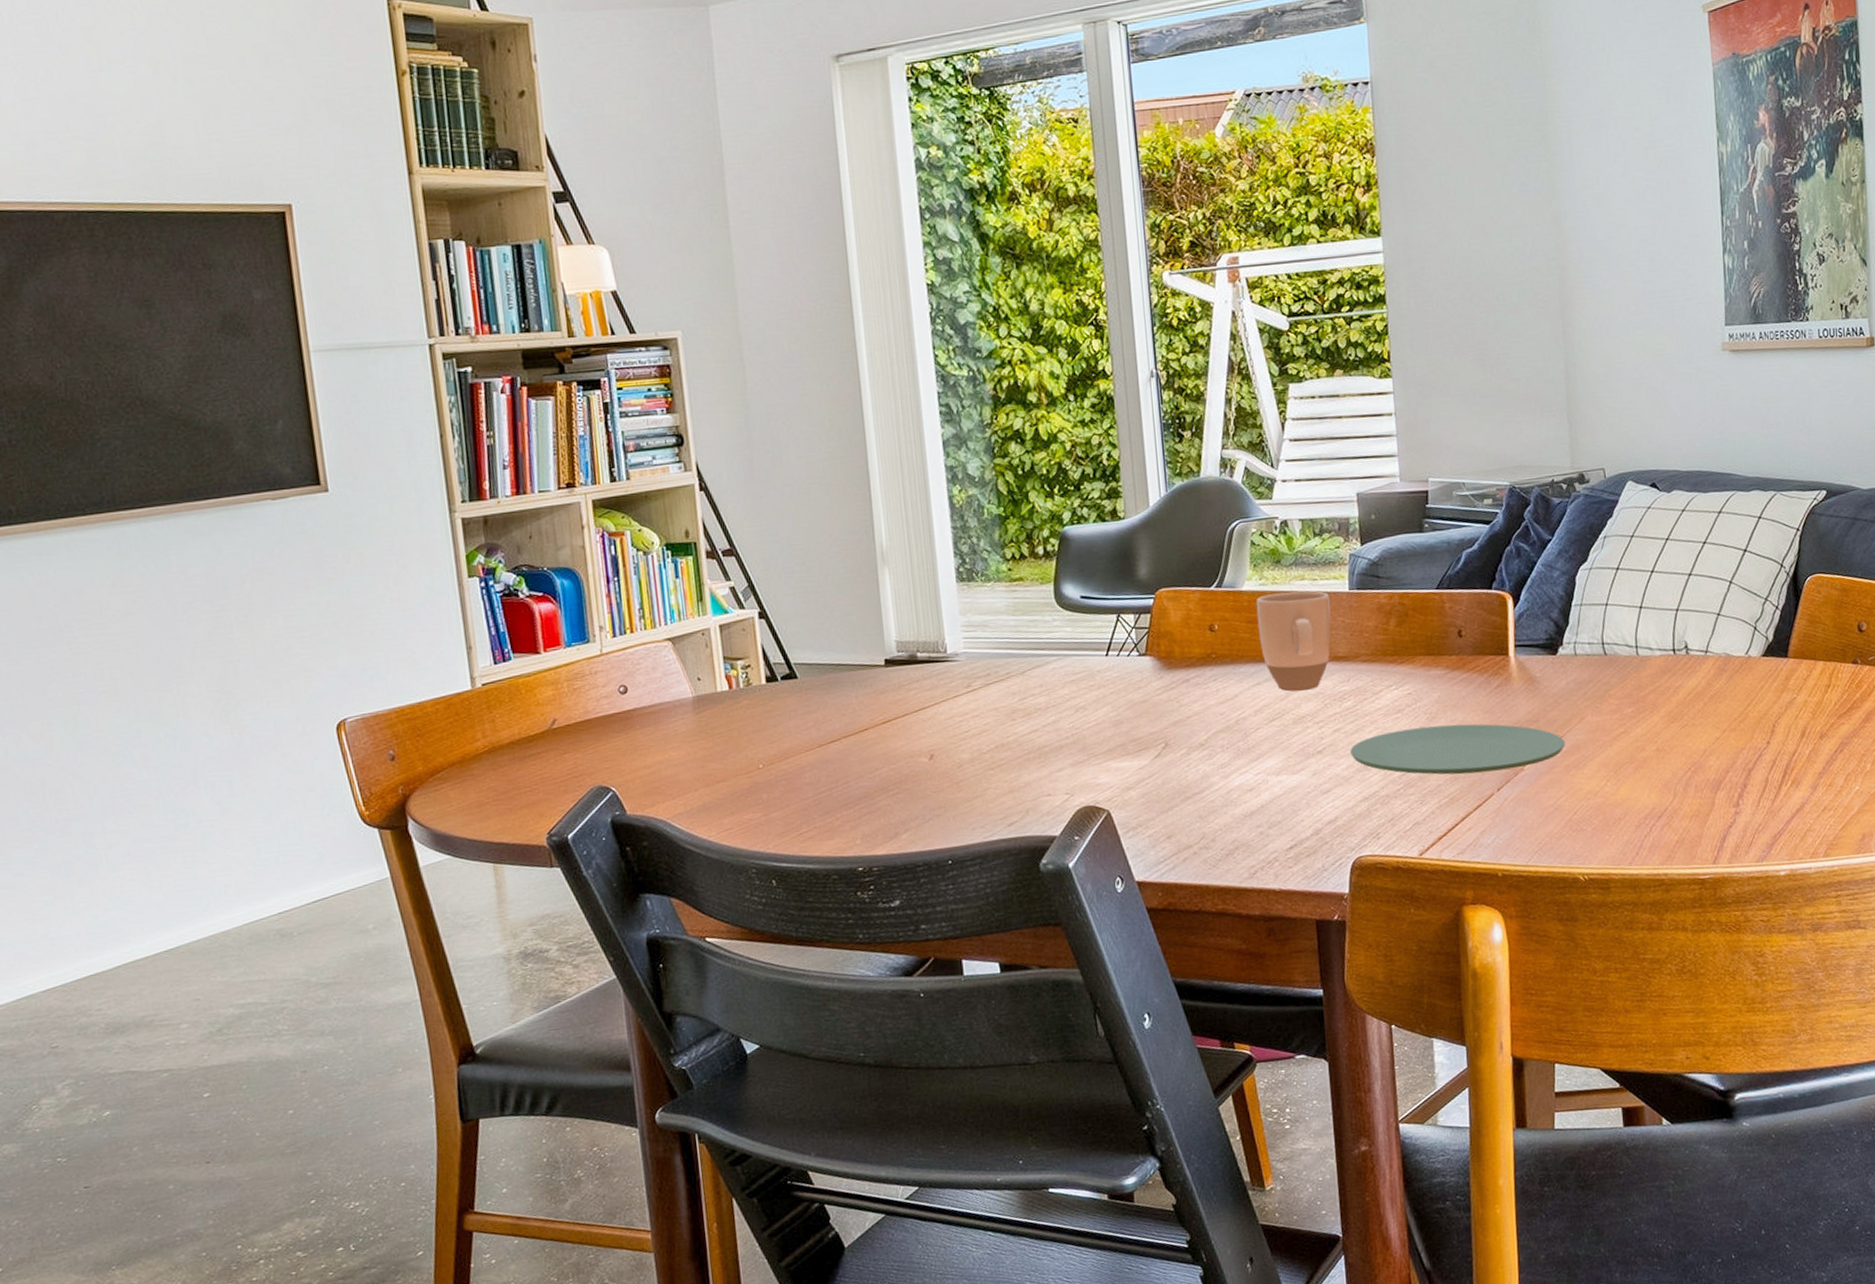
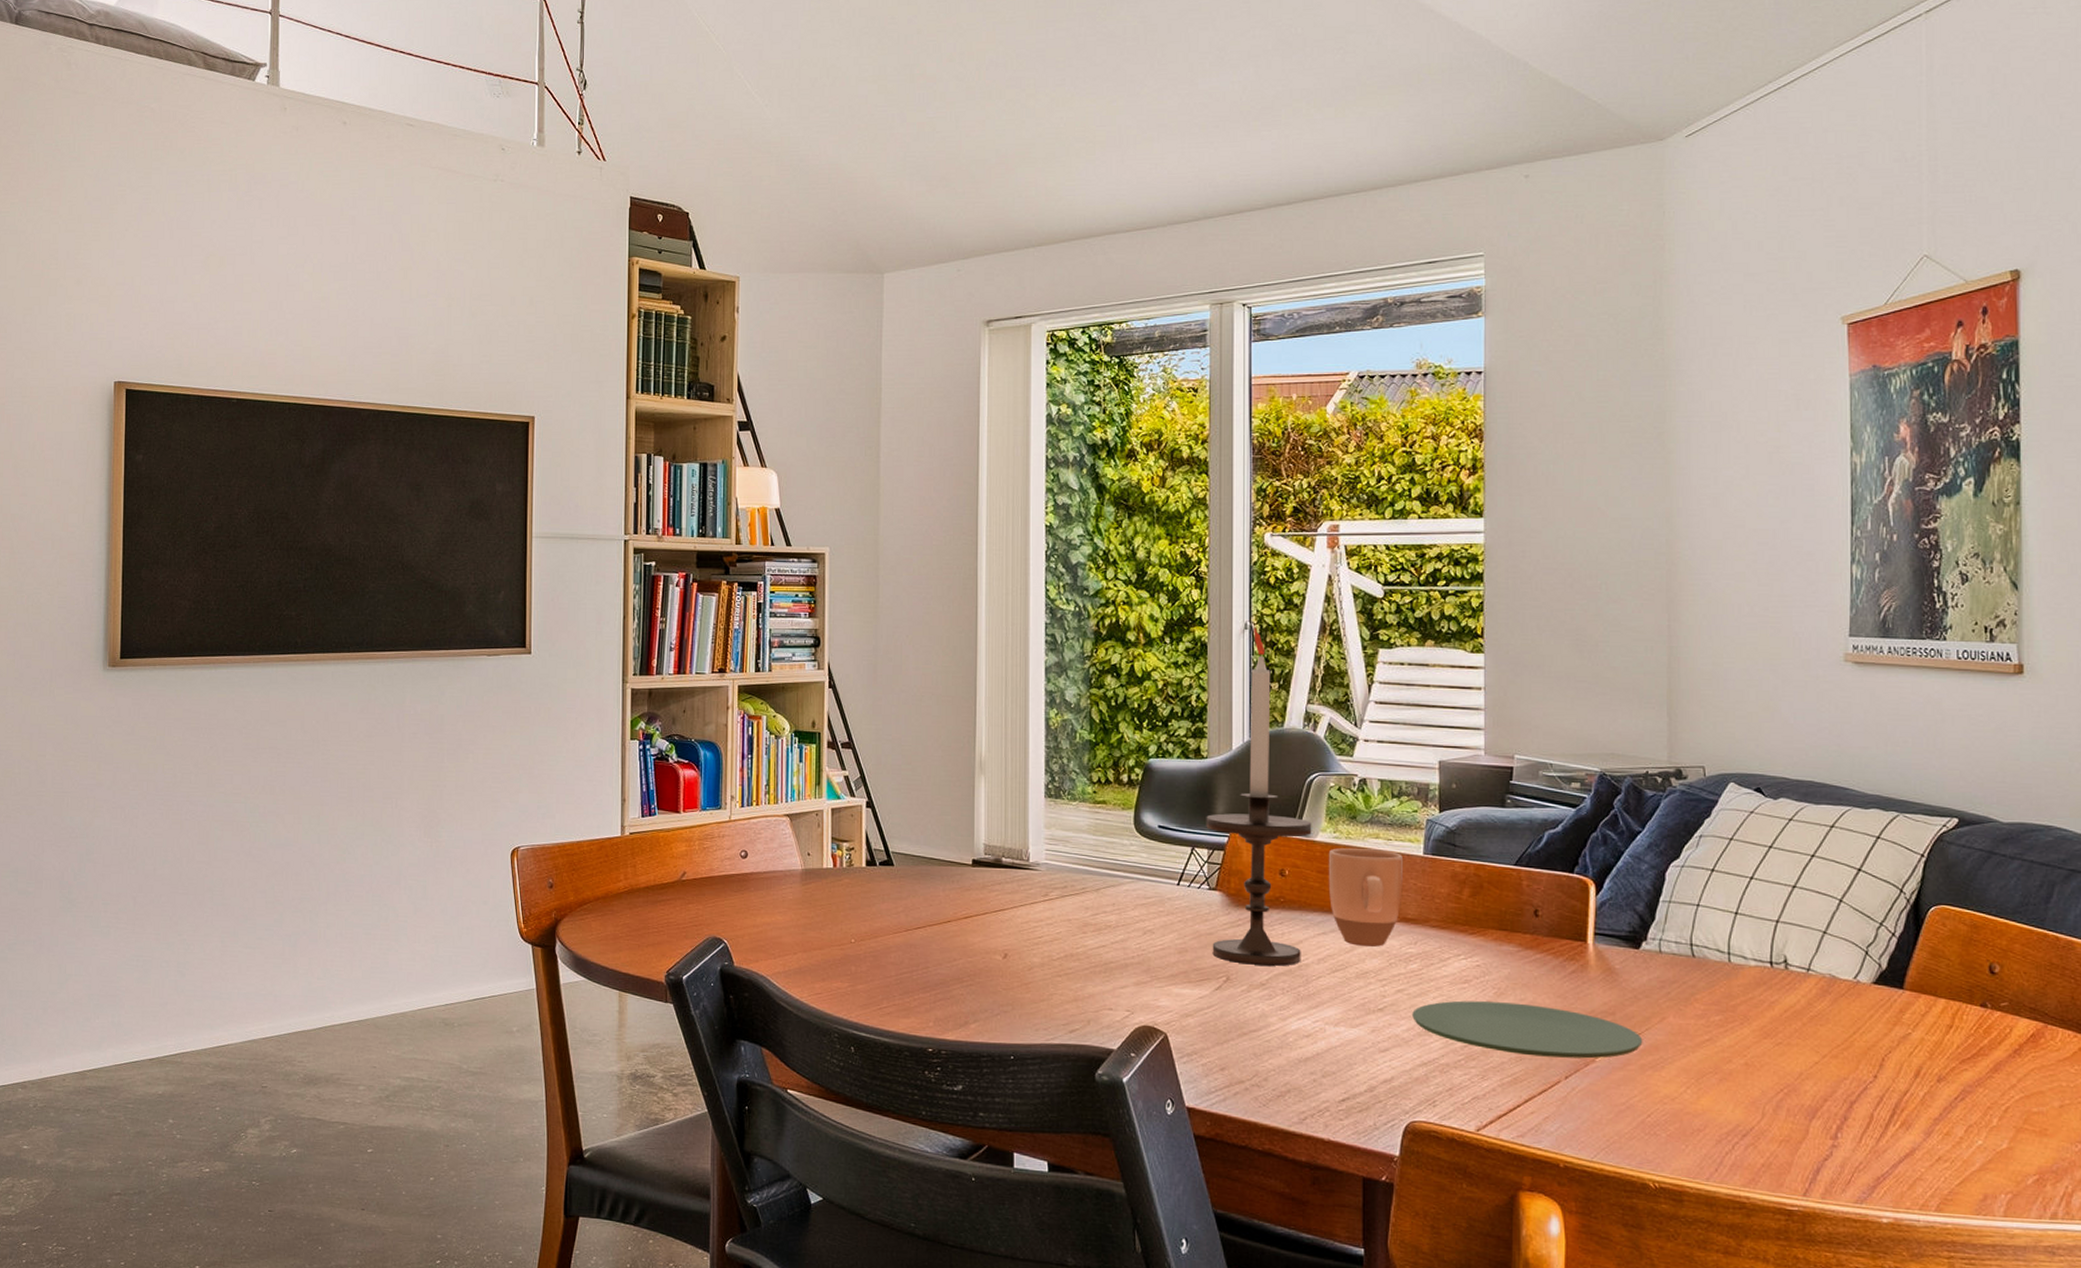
candlestick: none [1129,374,1238,727] -> present [1206,627,1312,966]

